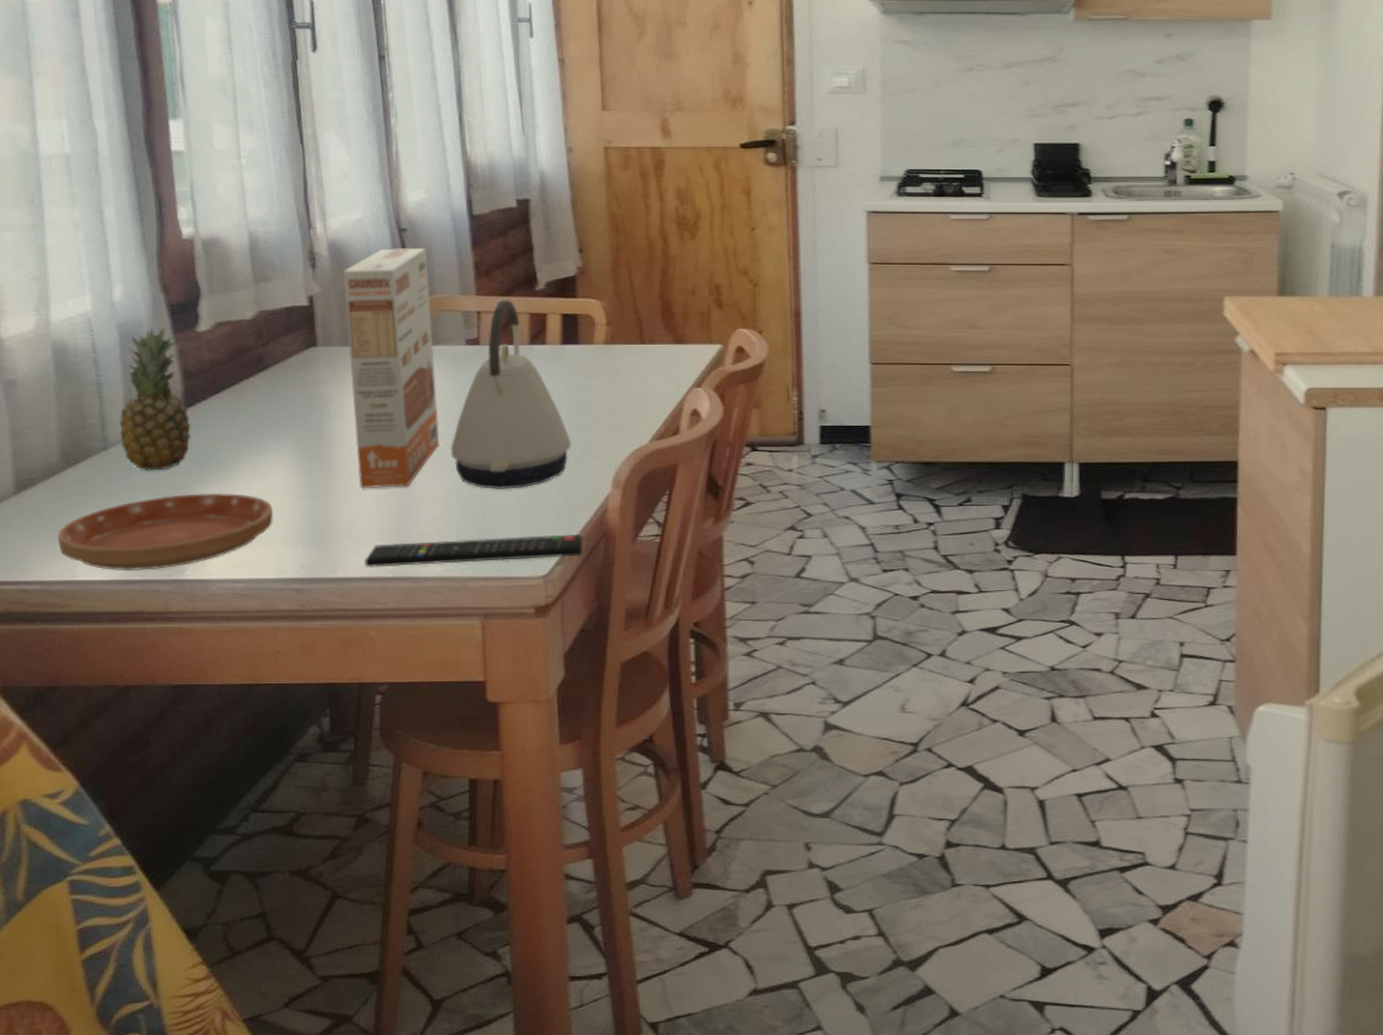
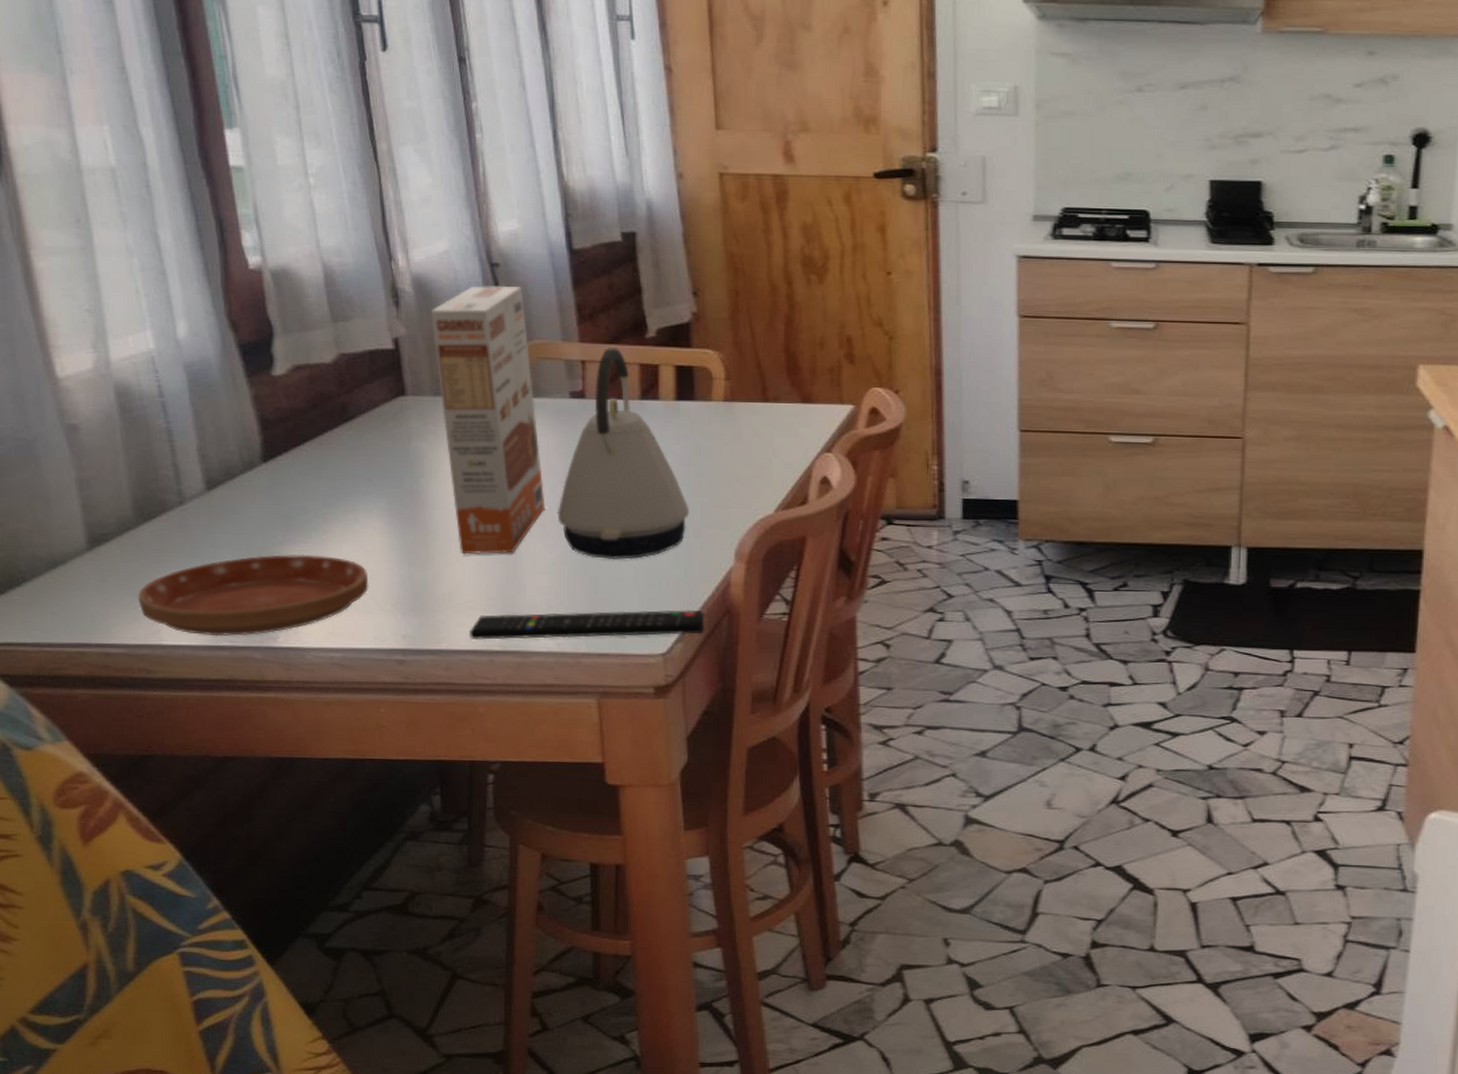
fruit: present [118,327,192,471] -> none [194,369,274,529]

